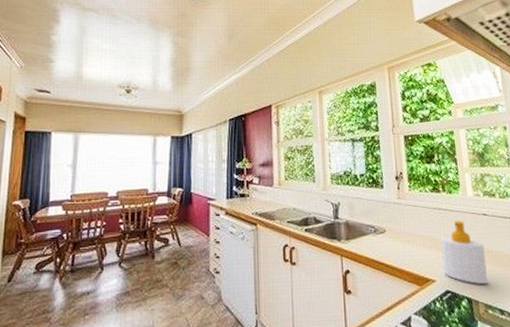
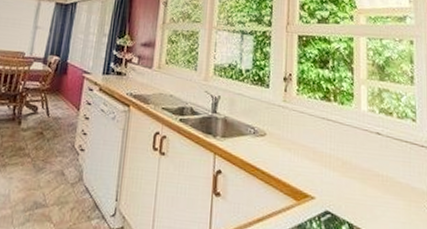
soap bottle: present [440,221,488,284] -> none [324,135,374,211]

